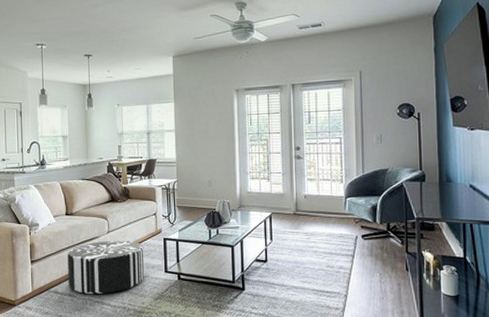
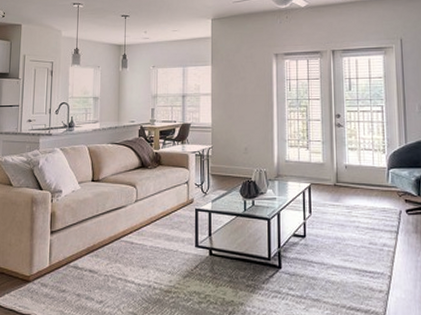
pouf: present [67,240,145,294] -> none [90,210,174,270]

